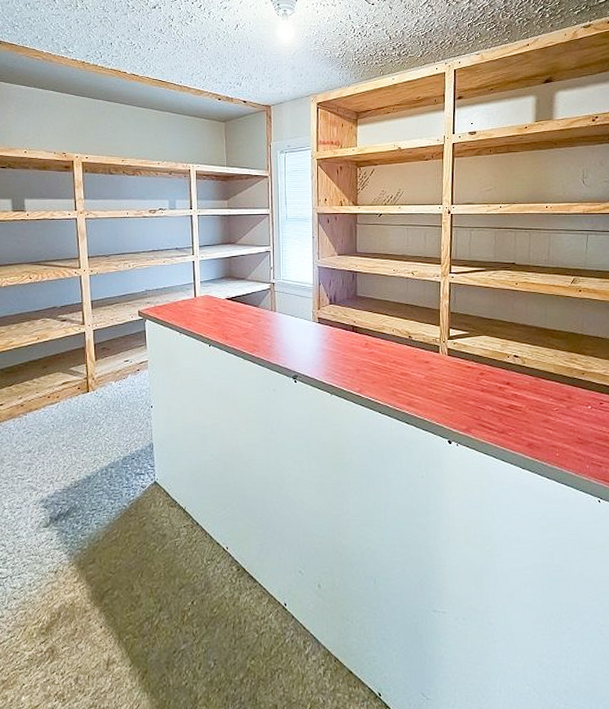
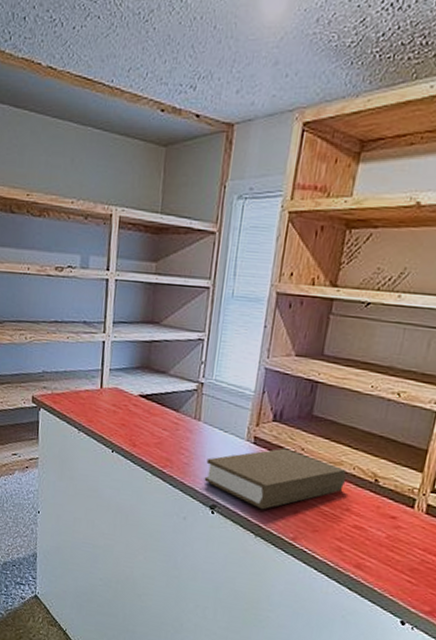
book: none [285,323,389,373] -> present [204,448,347,510]

